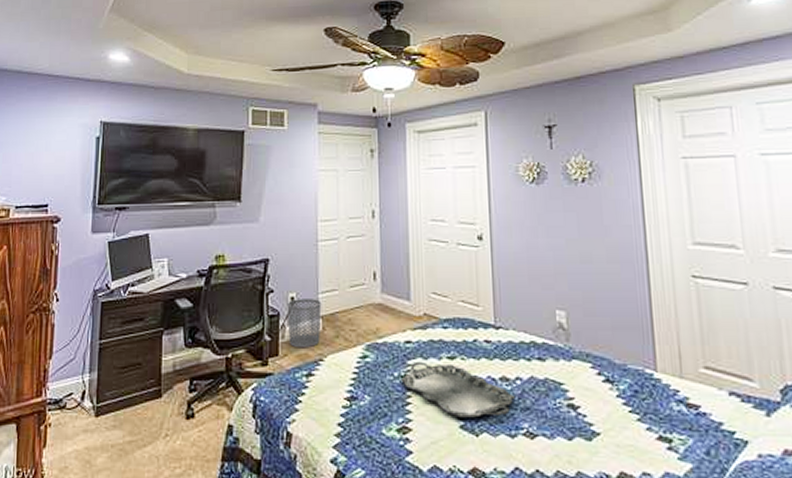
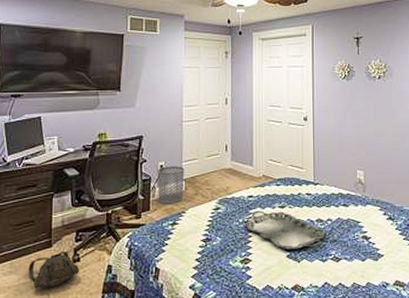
backpack: none [134,403,195,450] -> present [28,250,80,288]

